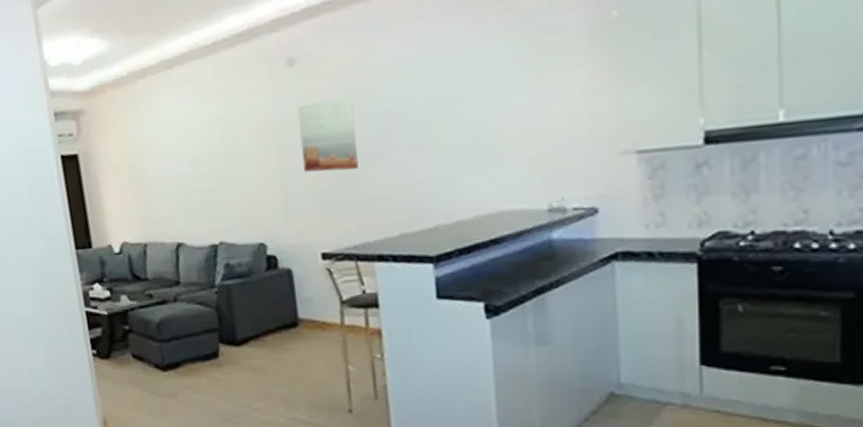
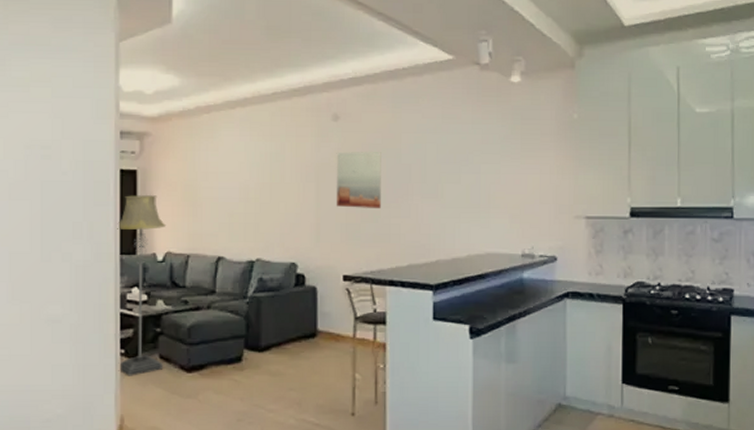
floor lamp: none [67,180,138,377] -> present [117,195,167,376]

